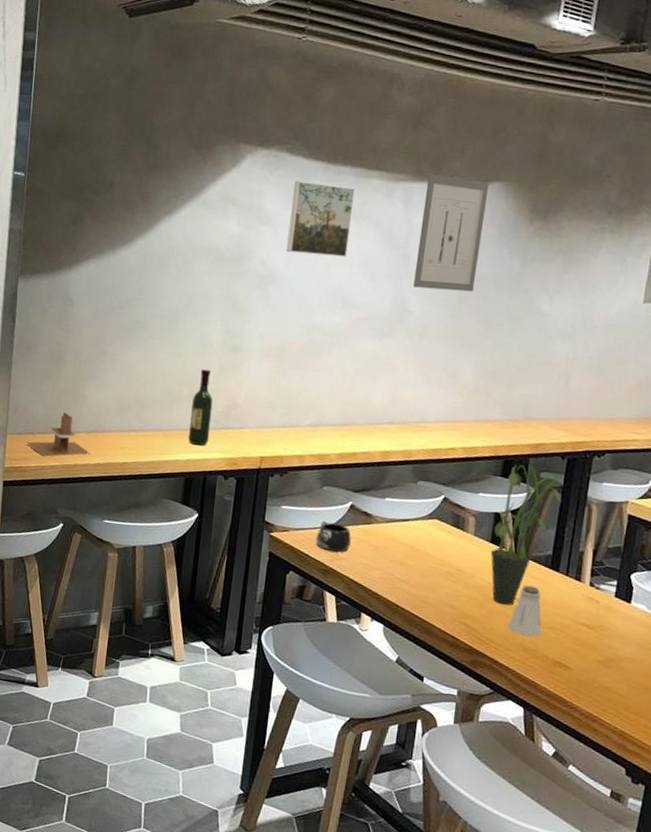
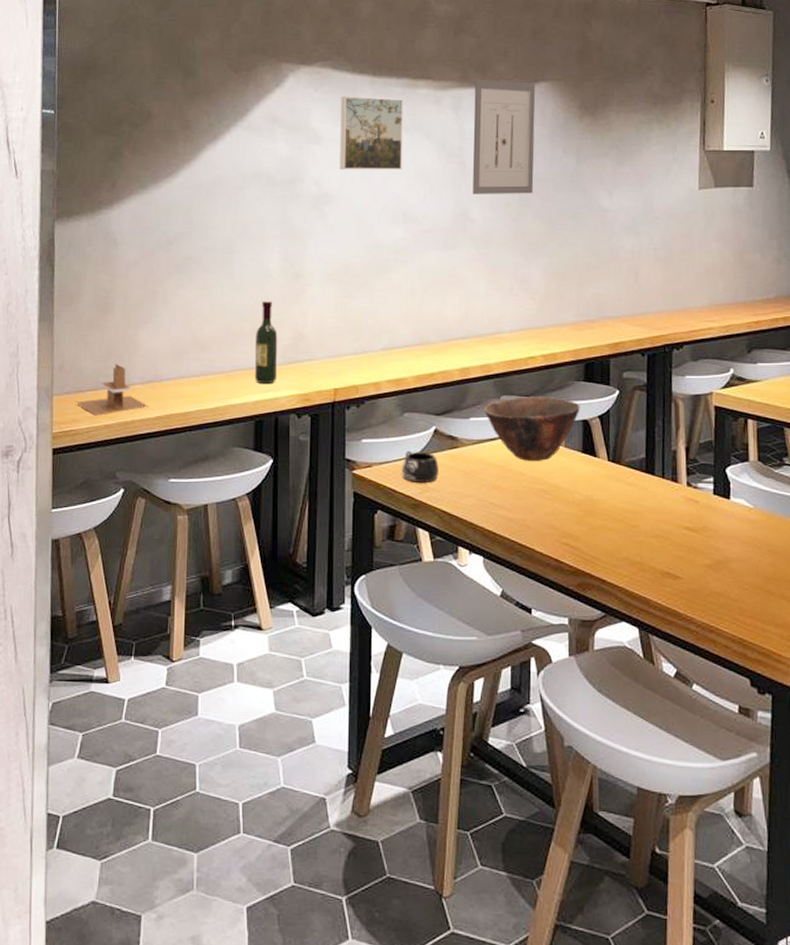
bowl: none [400,483,494,546] -> present [484,397,580,462]
potted plant: present [491,464,562,606] -> none [584,367,648,519]
saltshaker: present [508,585,542,637] -> none [612,493,646,549]

